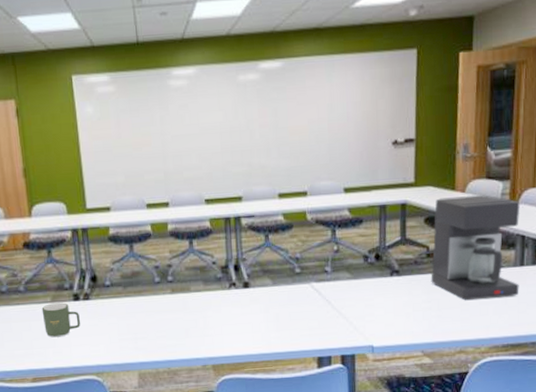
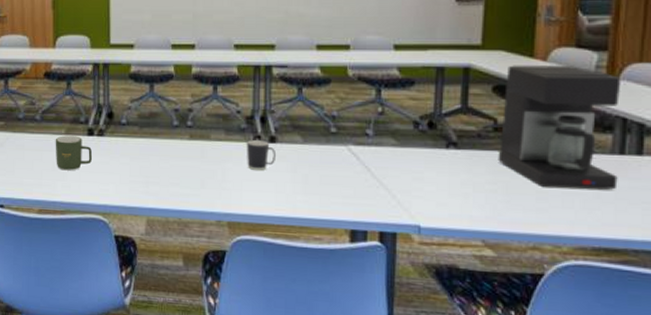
mug: none [223,287,250,315] -> present [246,140,275,170]

